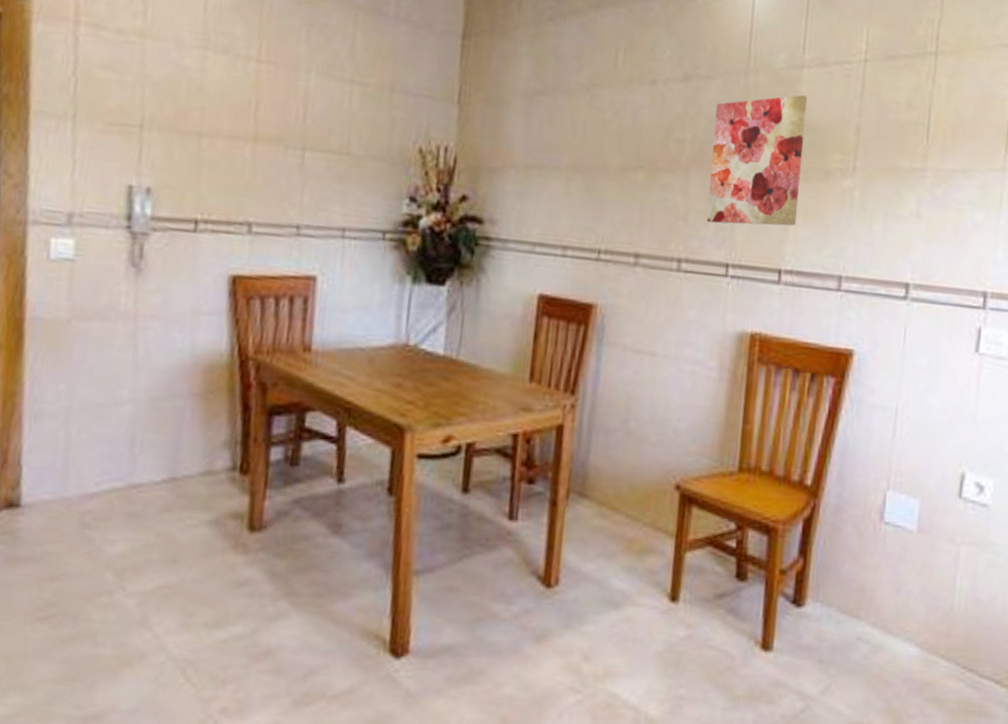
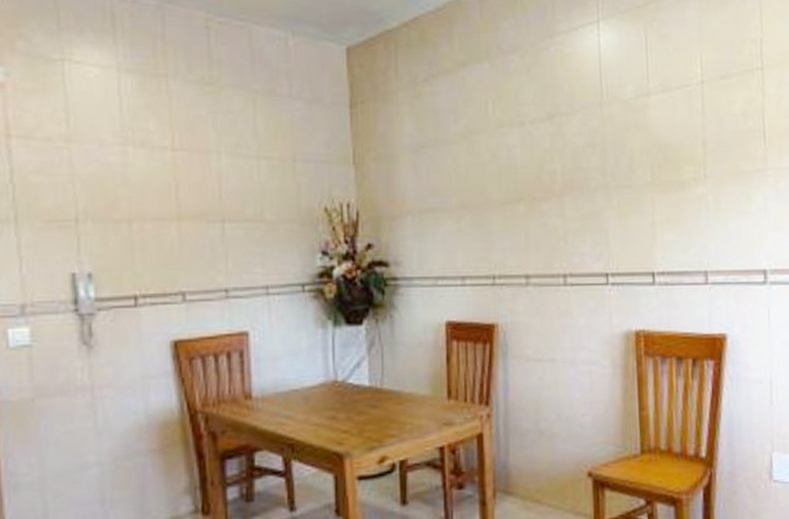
wall art: present [706,95,808,226] -> none [578,119,662,240]

